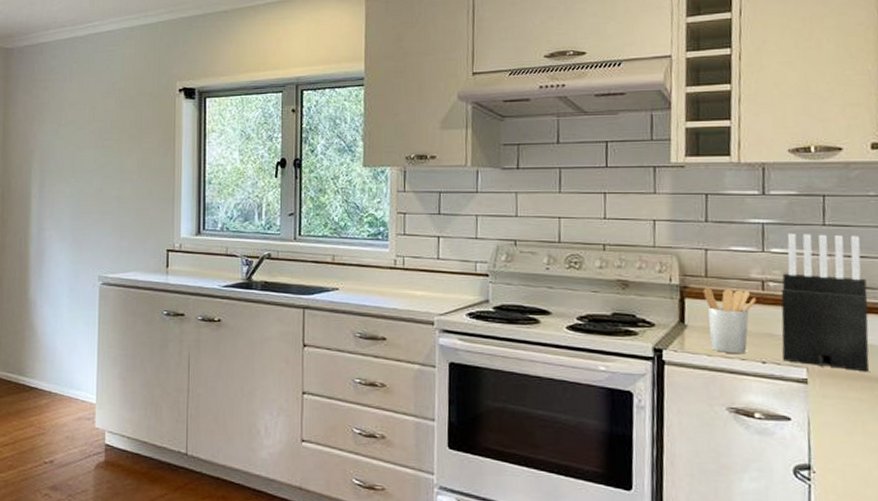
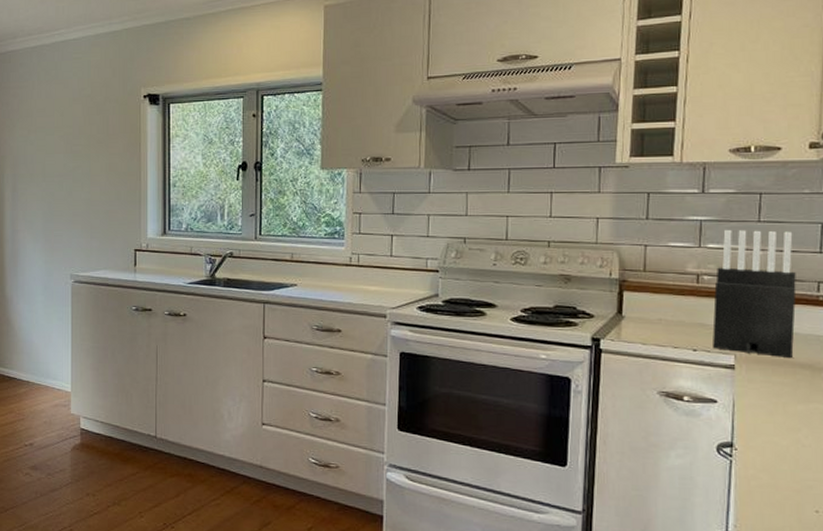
utensil holder: present [703,287,756,354] -> none [640,280,691,343]

